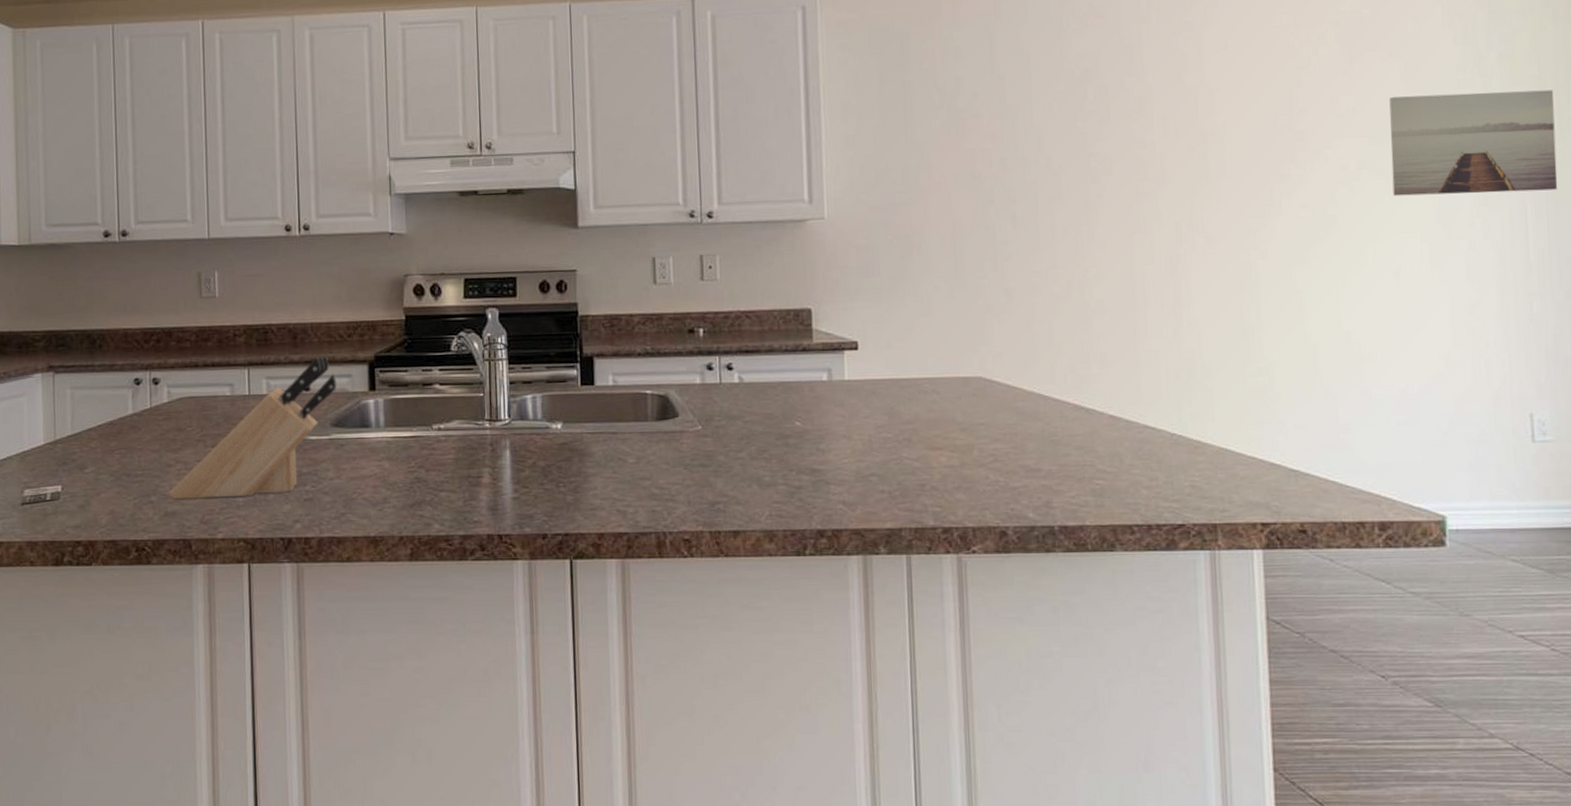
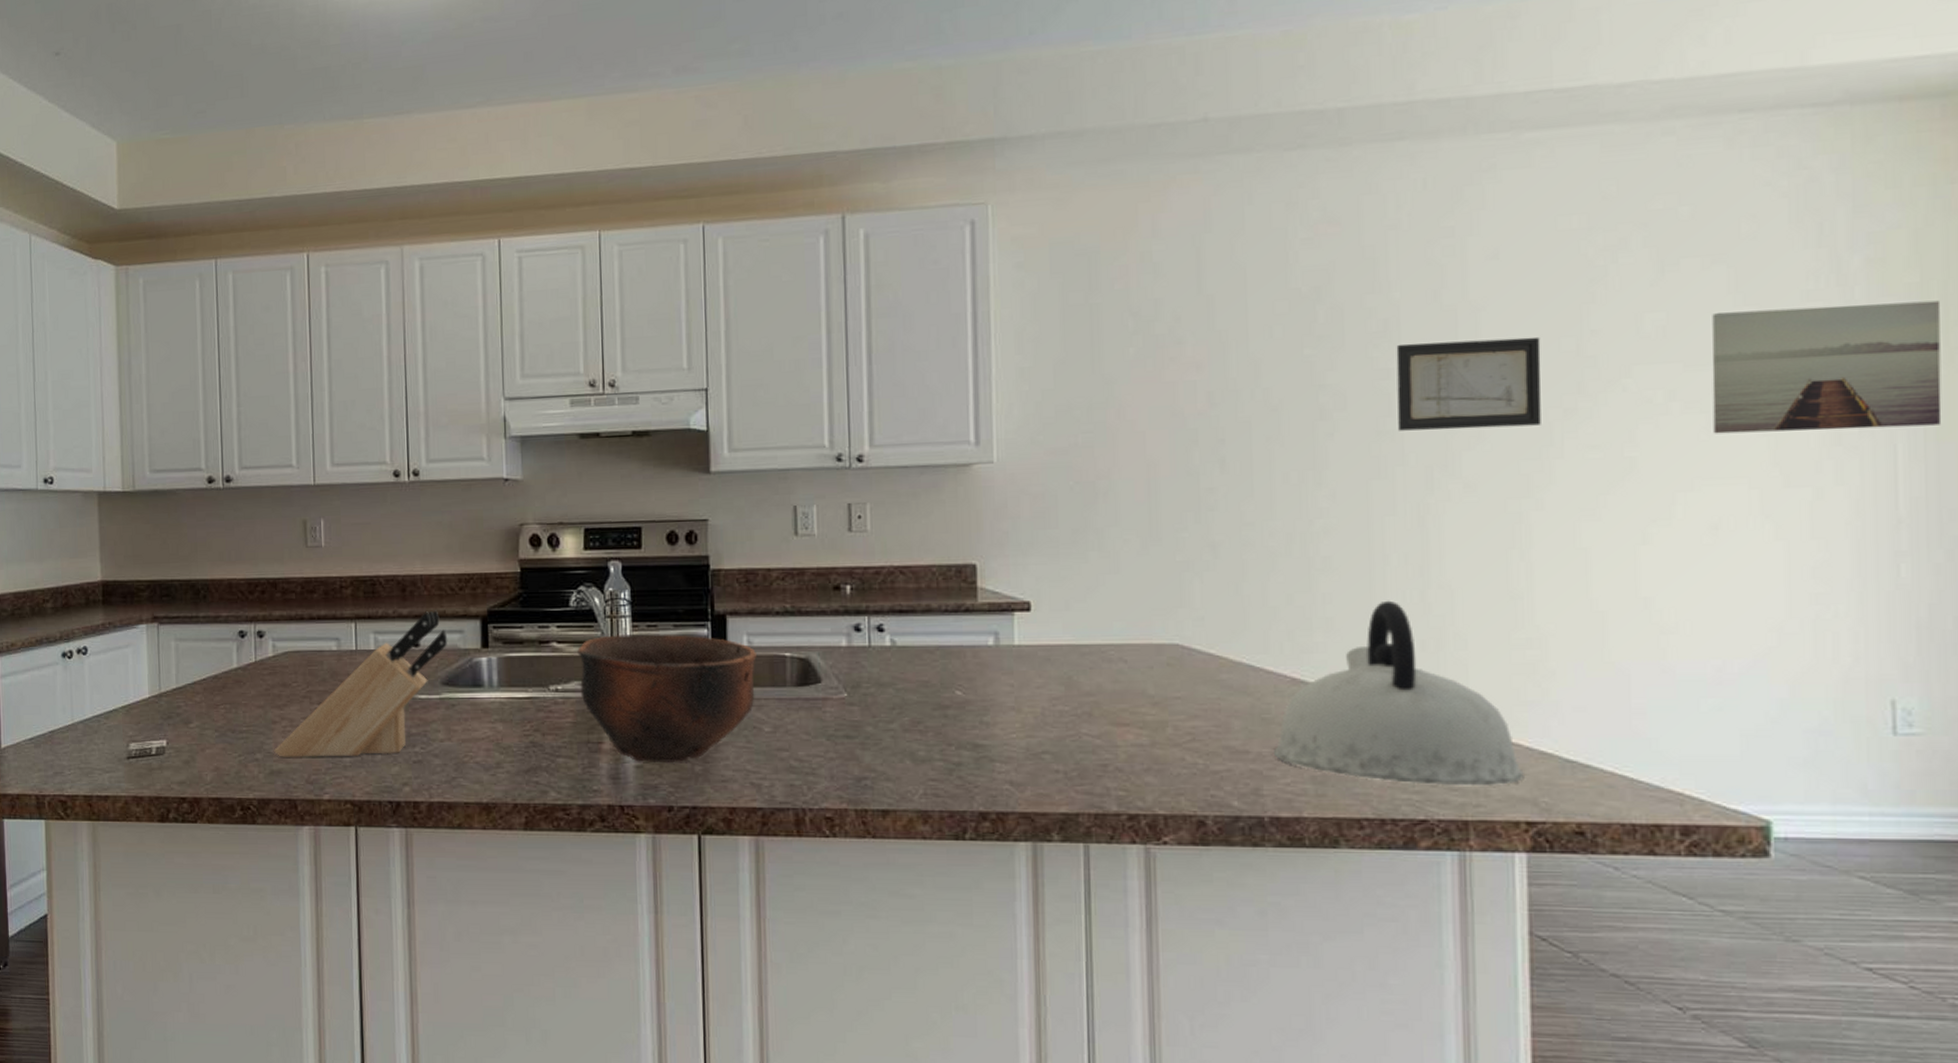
bowl: none [458,374,621,495] -> present [577,633,756,763]
kettle: none [1061,336,1259,494] -> present [1274,600,1524,786]
wall art: none [1150,114,1264,192] -> present [1396,336,1541,431]

